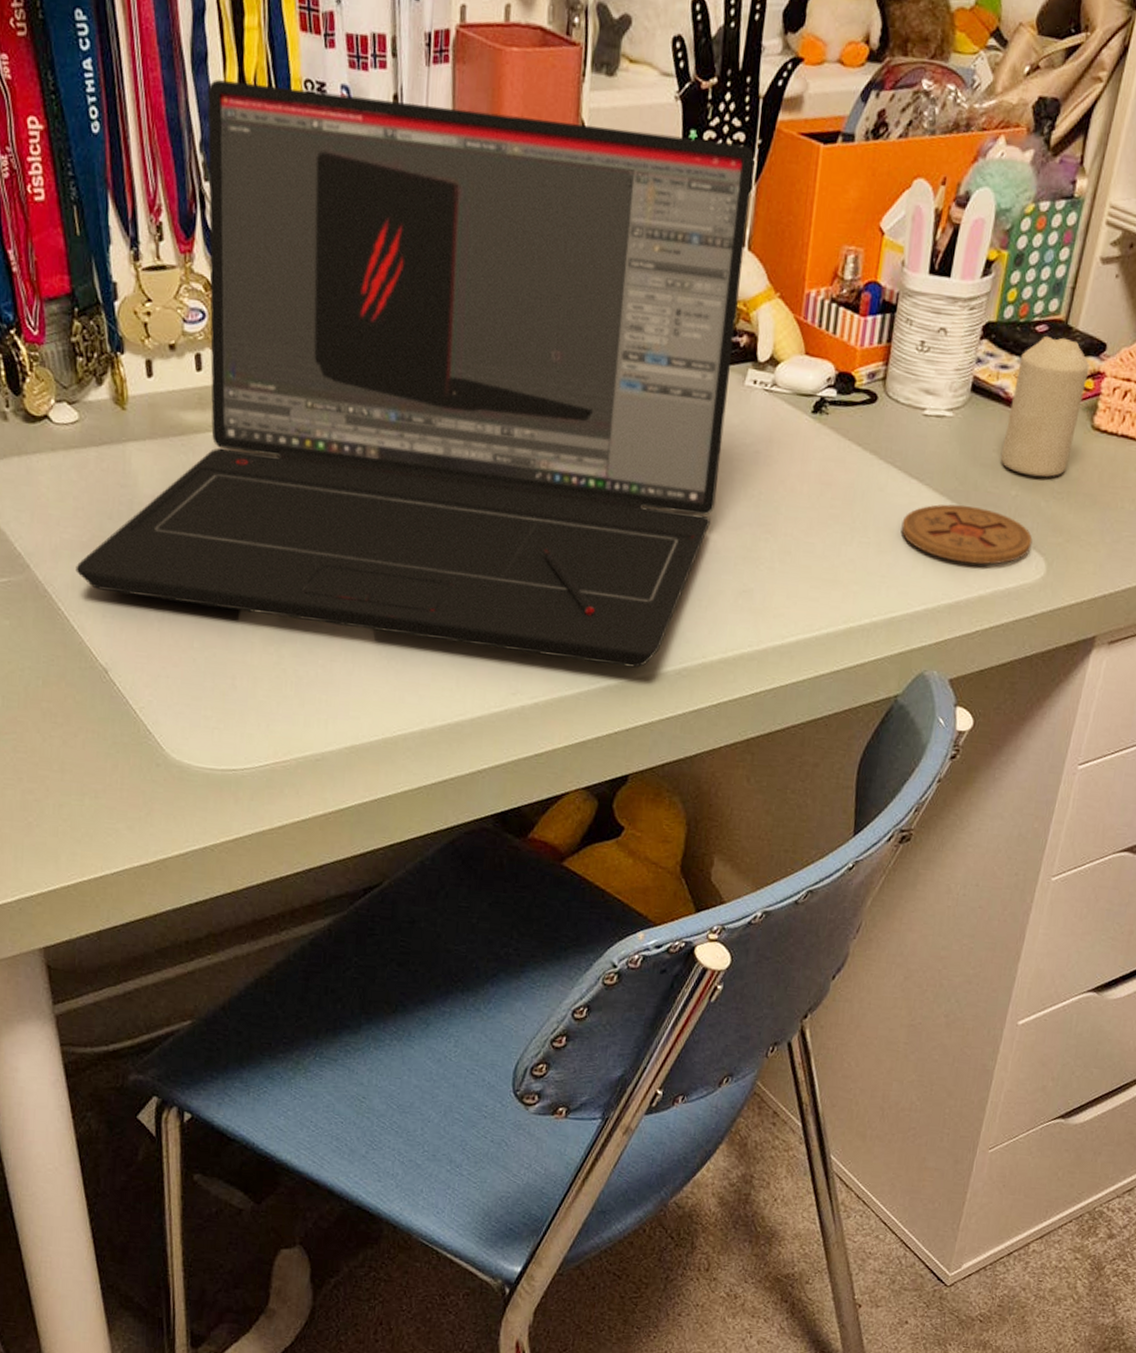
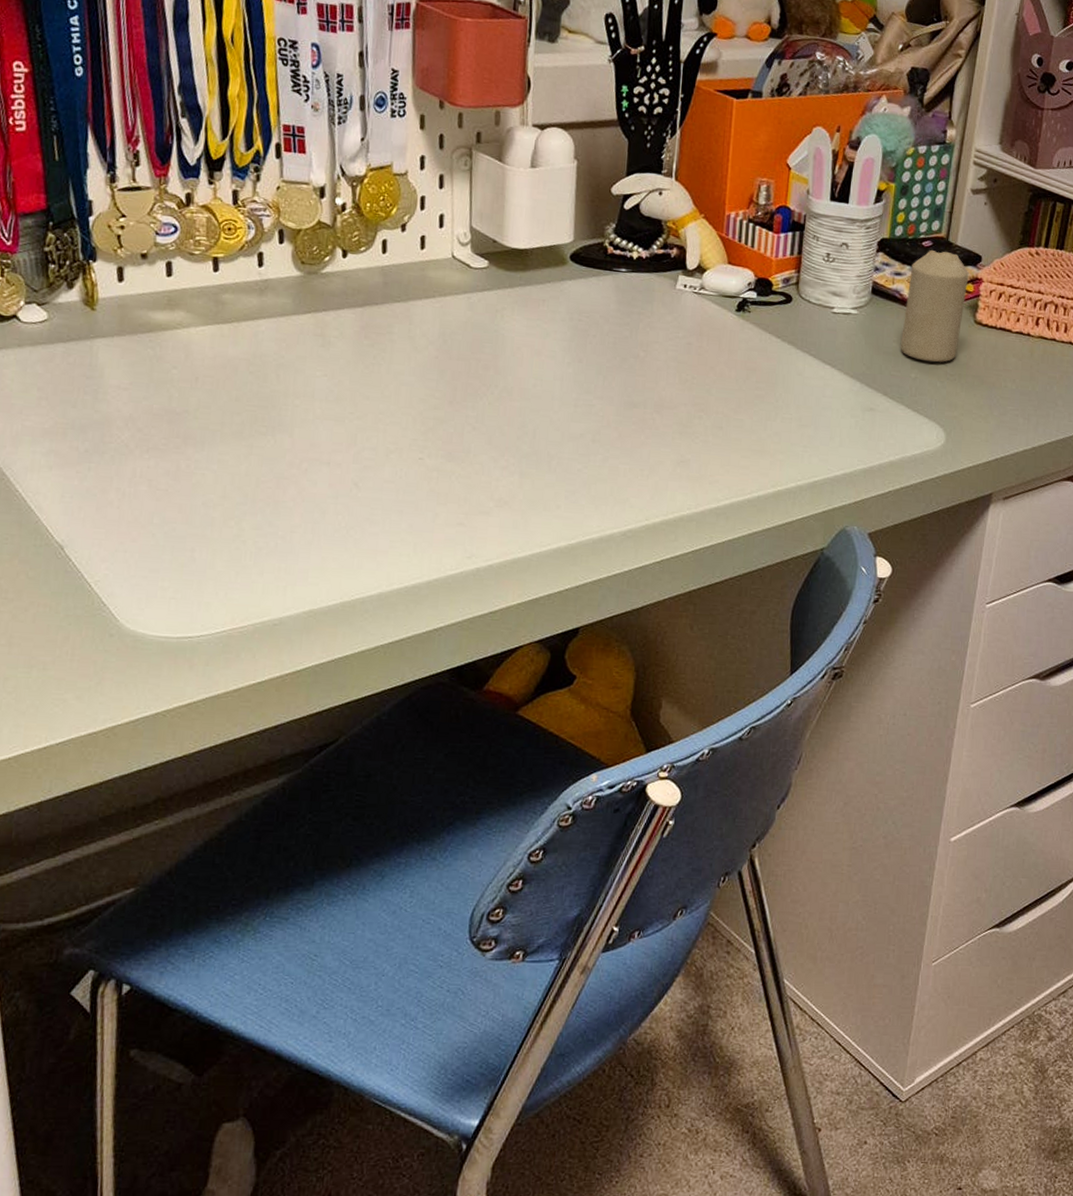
laptop: present [75,79,755,668] -> none [36,36,679,531]
coaster: present [901,504,1033,565] -> none [818,385,932,435]

